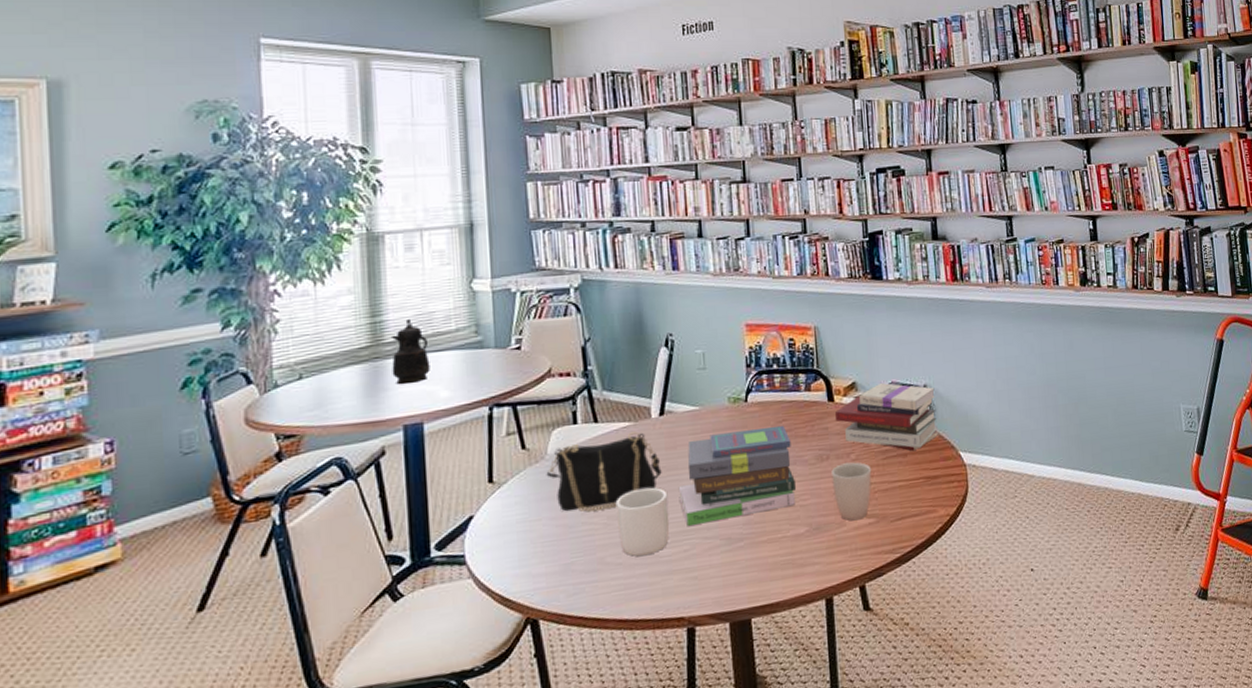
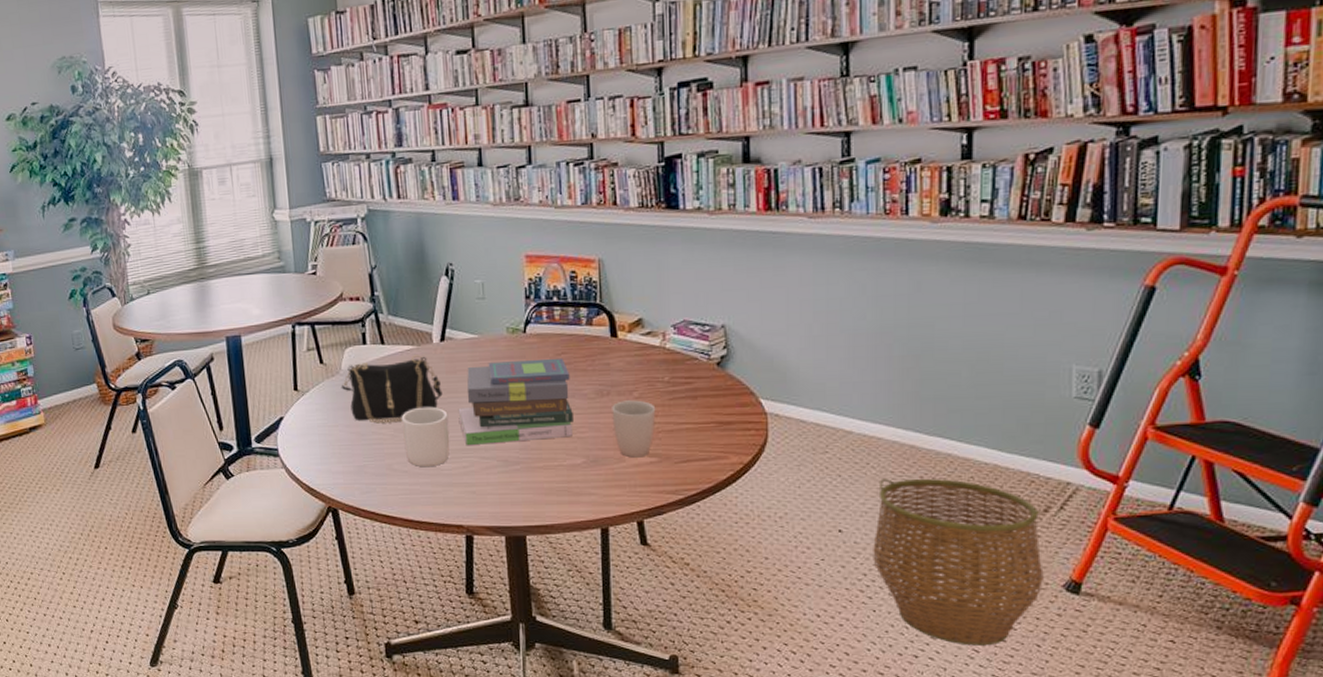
coffeepot: present [390,319,430,385] -> none [212,246,244,303]
books: present [834,383,938,452] -> none [617,321,735,394]
basket: none [1058,510,1183,662] -> present [873,478,1045,646]

